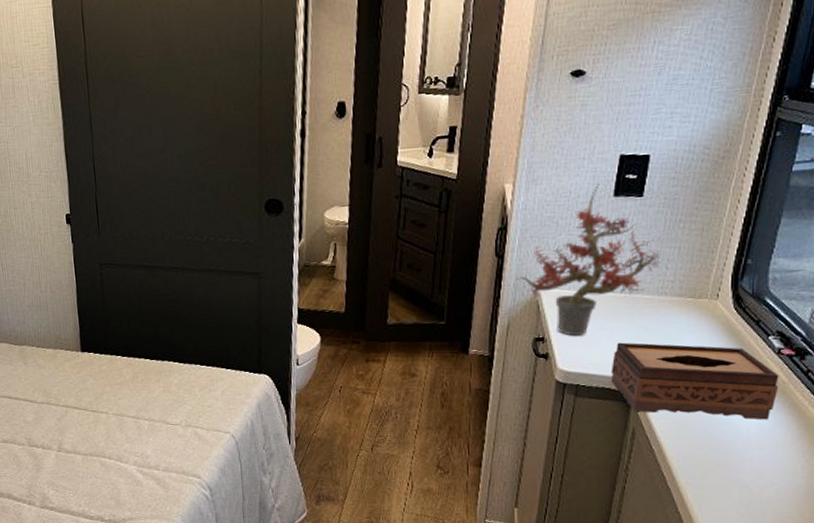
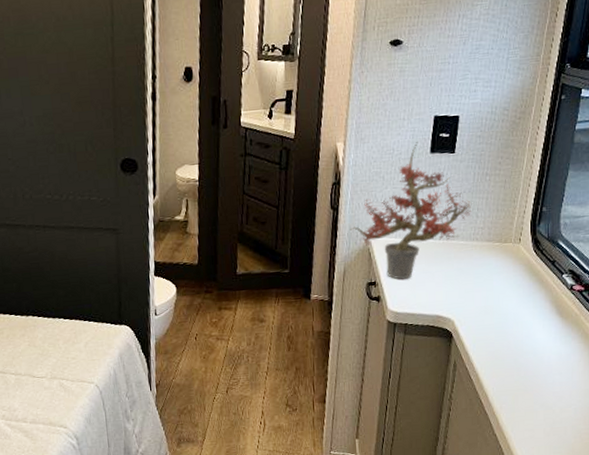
tissue box: present [611,342,779,420] -> none [434,284,573,349]

